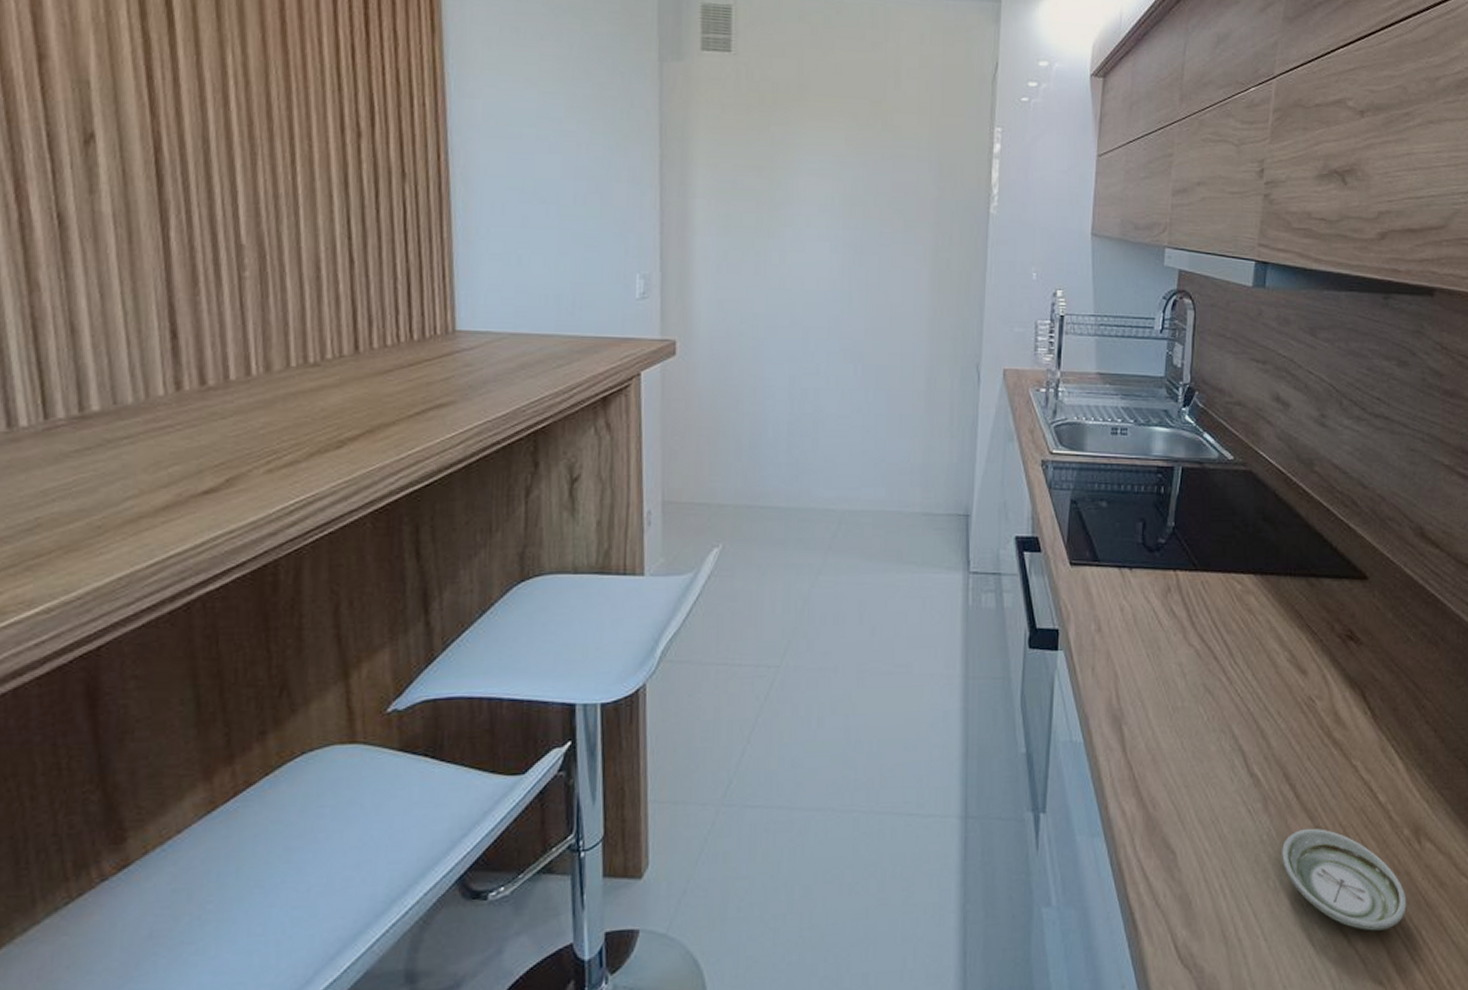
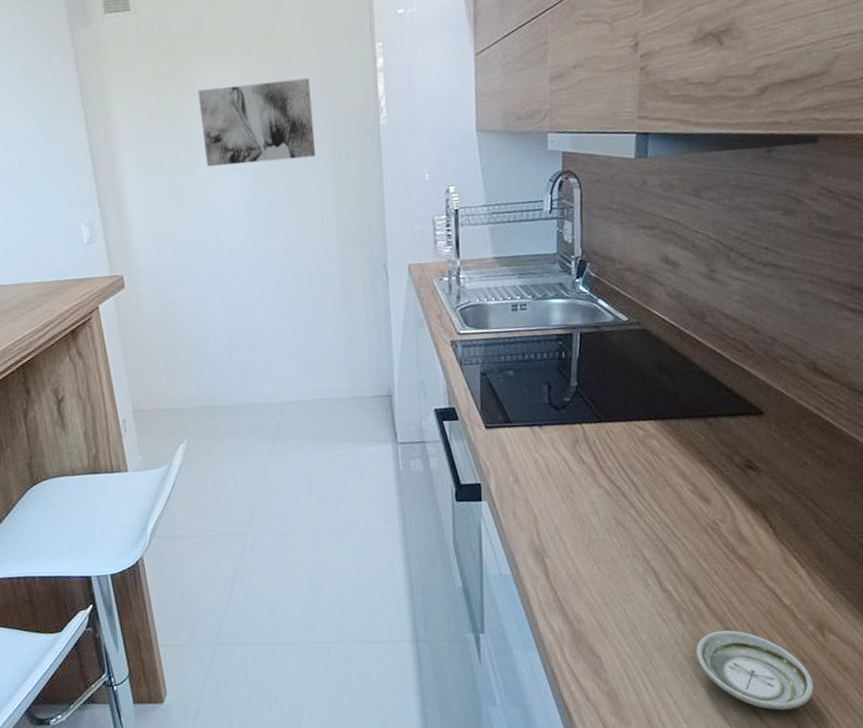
wall art: none [792,148,920,237] -> present [197,78,316,167]

